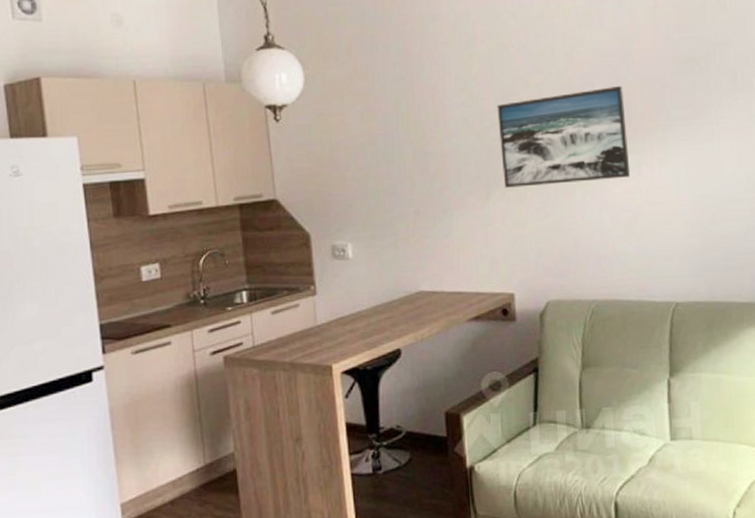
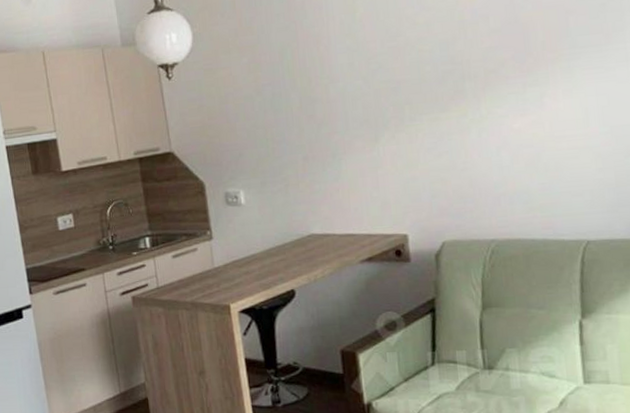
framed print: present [497,85,631,188] -> none [383,15,532,130]

